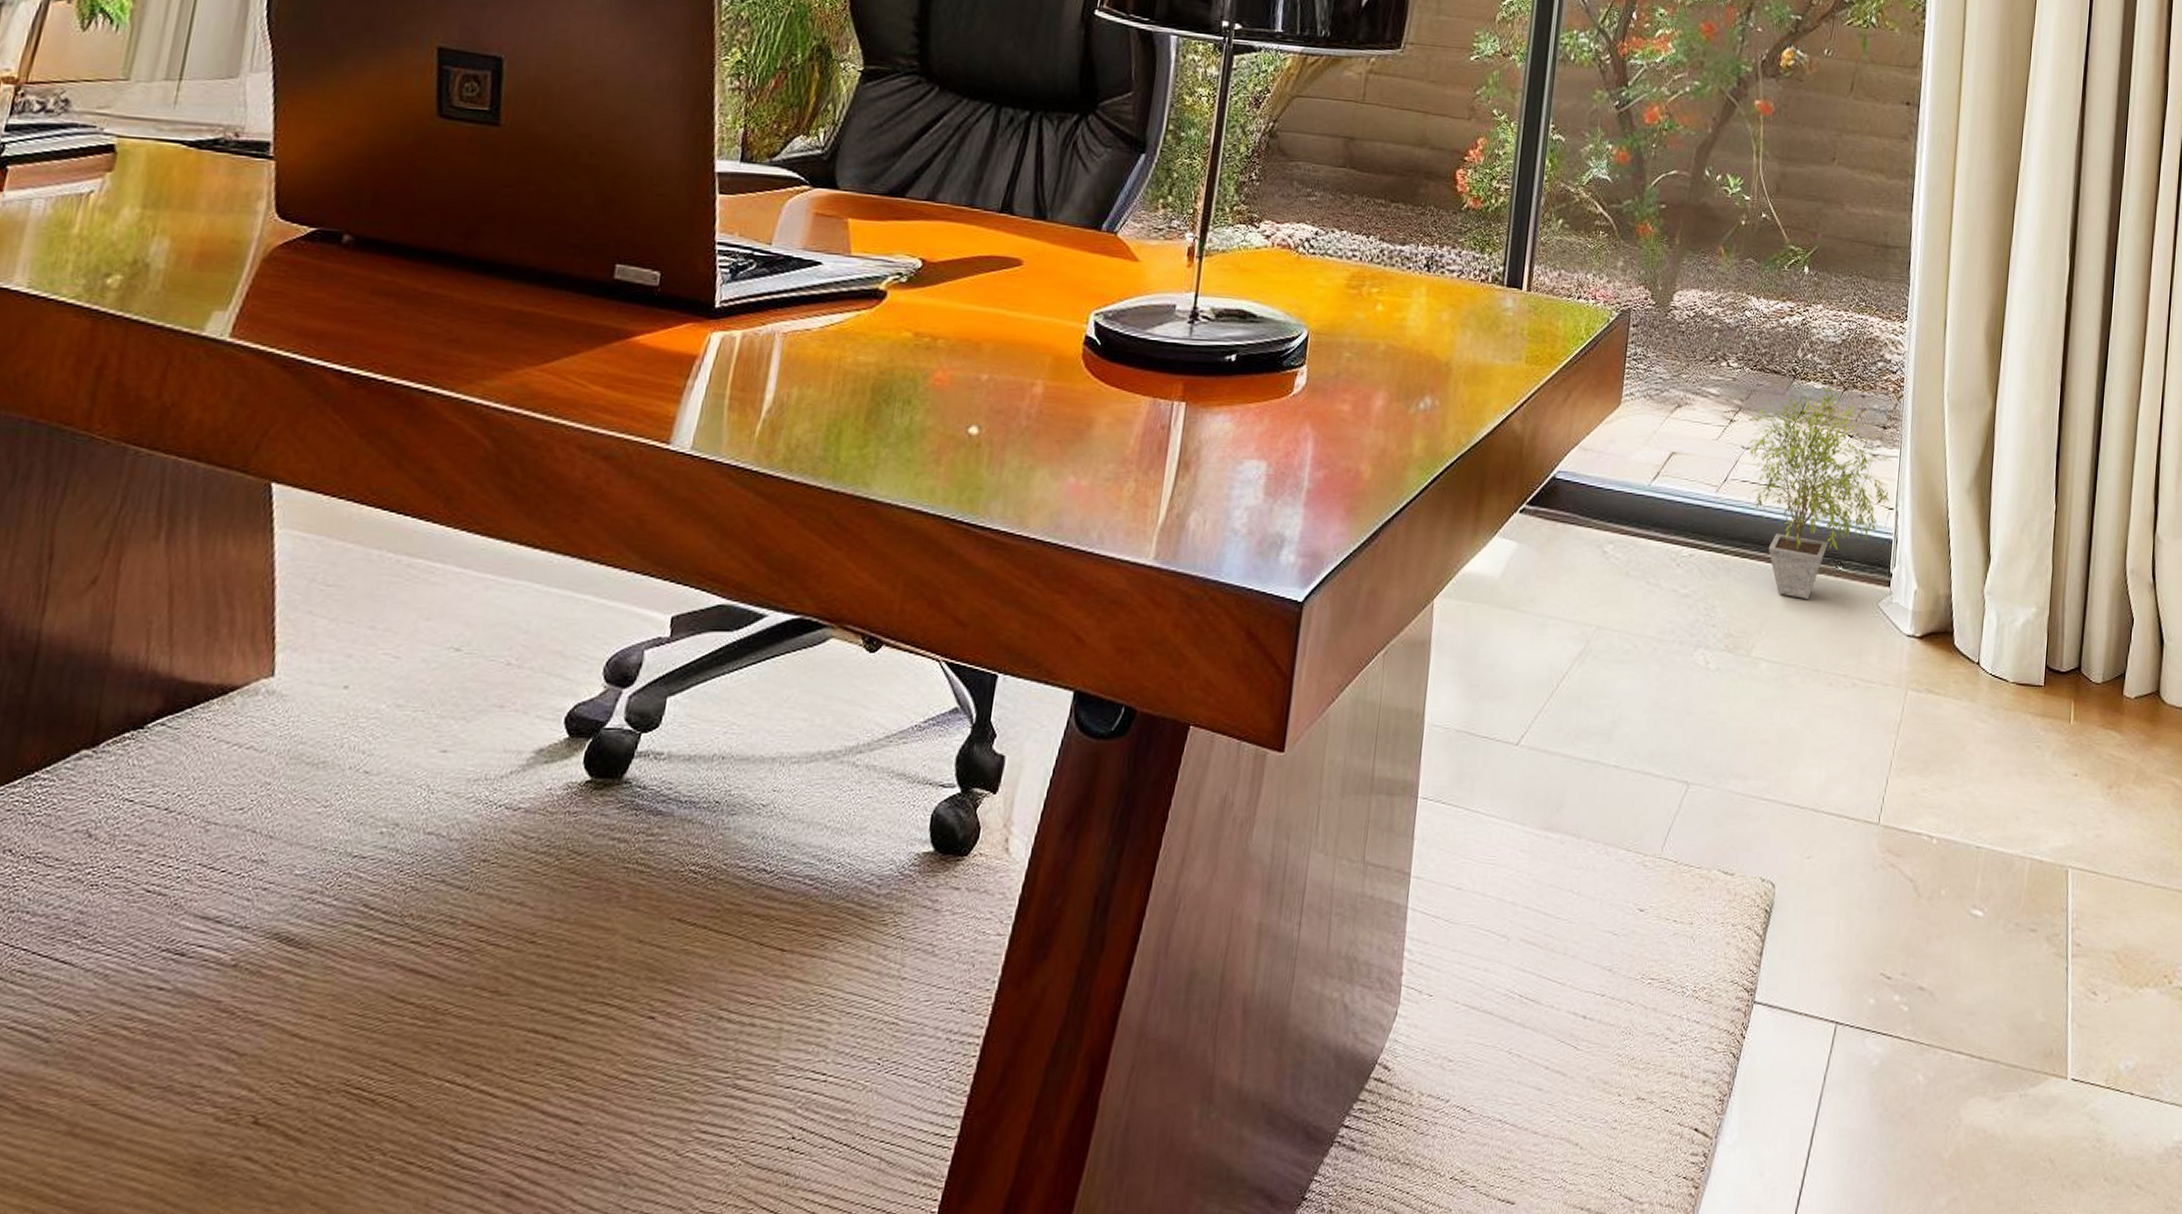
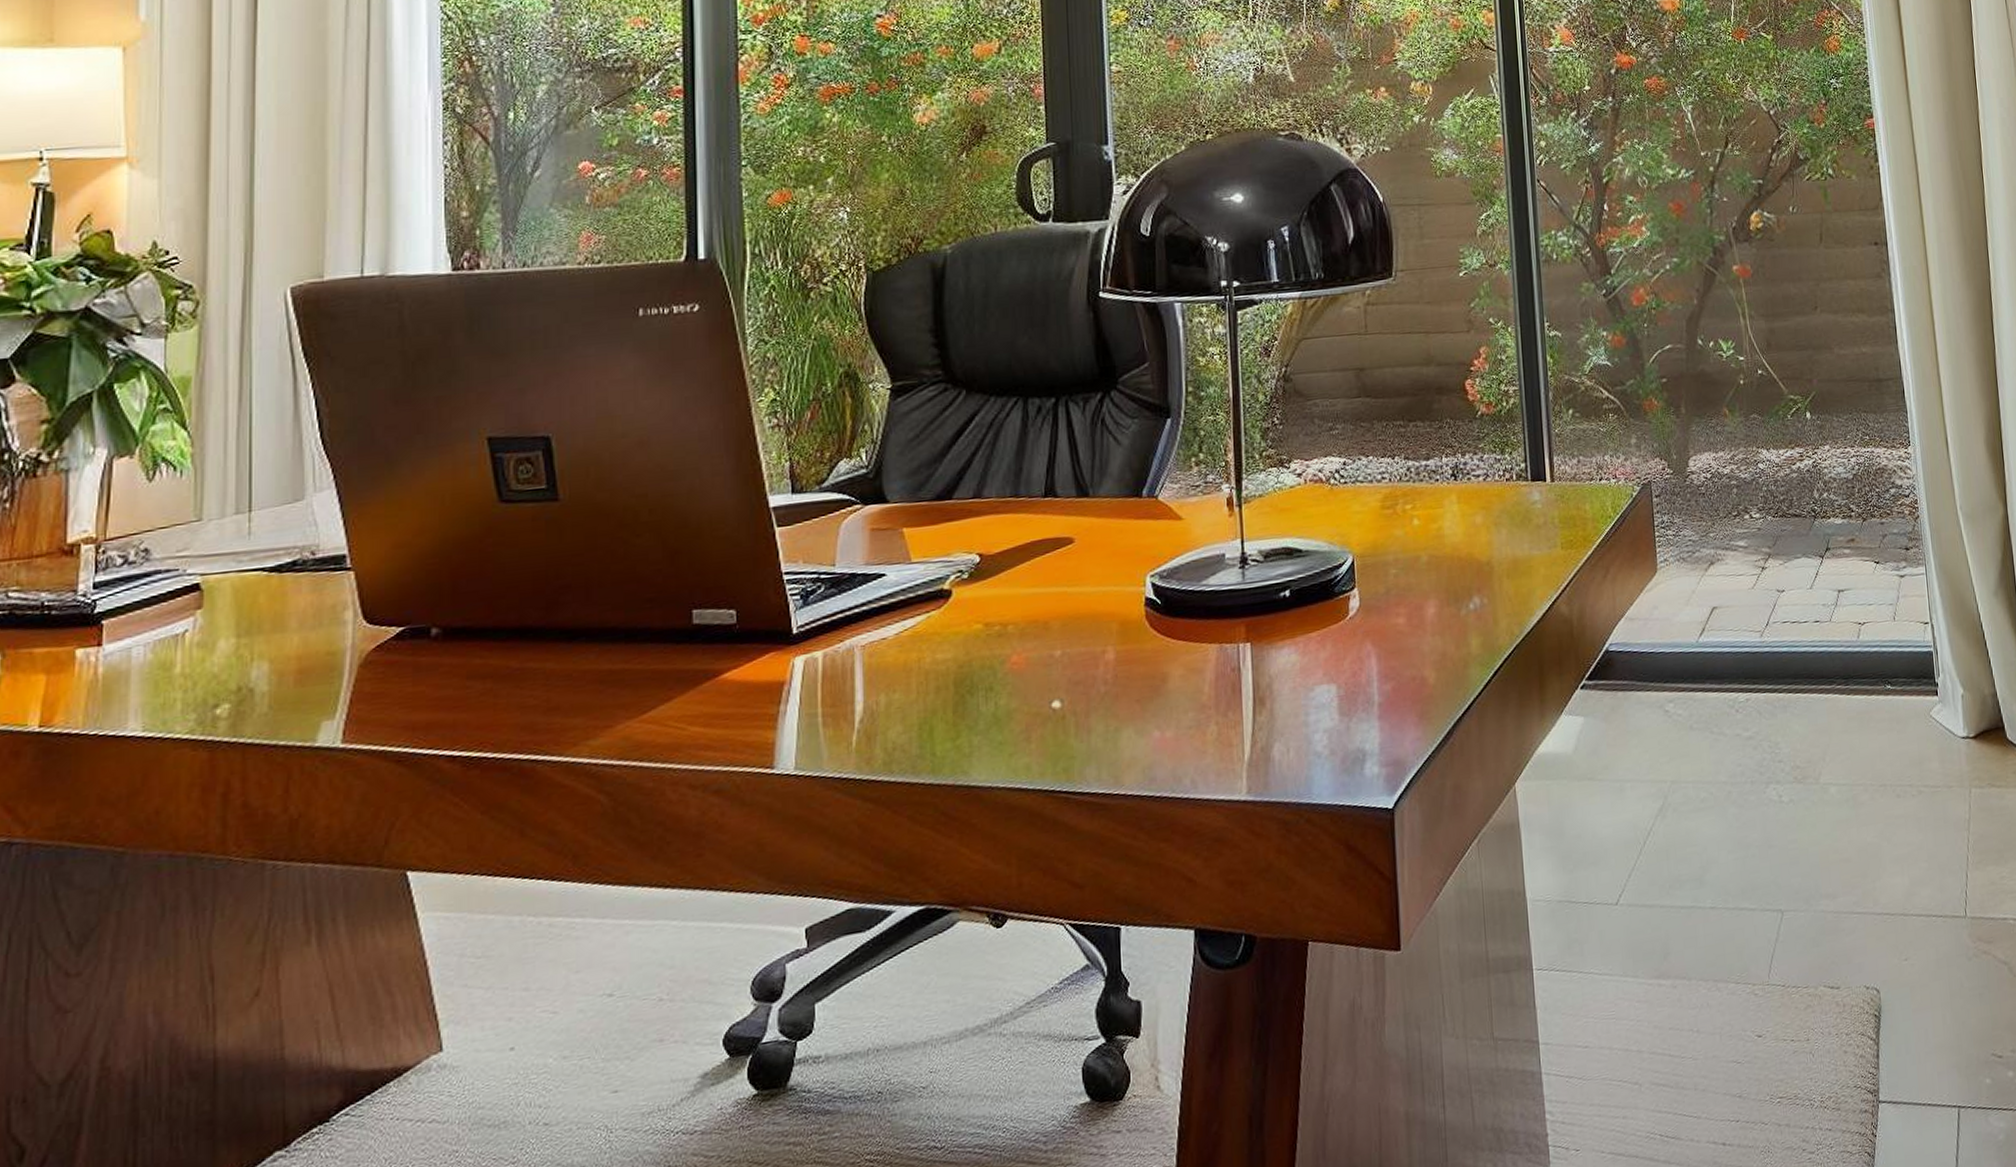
potted plant: present [1747,386,1892,599] -> none [1778,519,1924,722]

